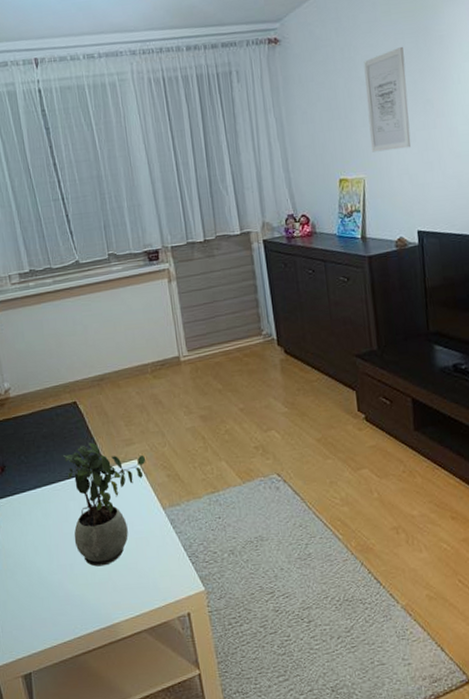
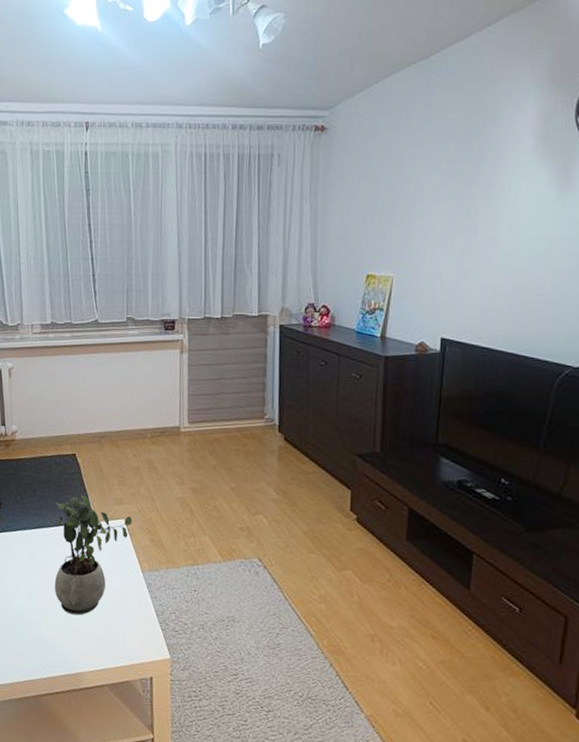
wall art: present [363,46,411,152] -> none [404,147,454,252]

